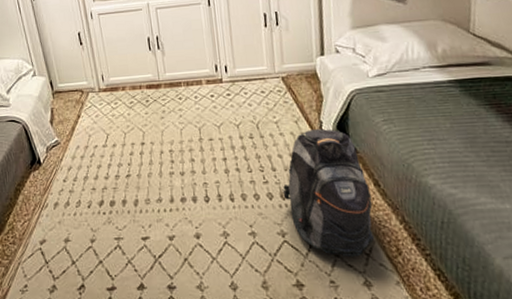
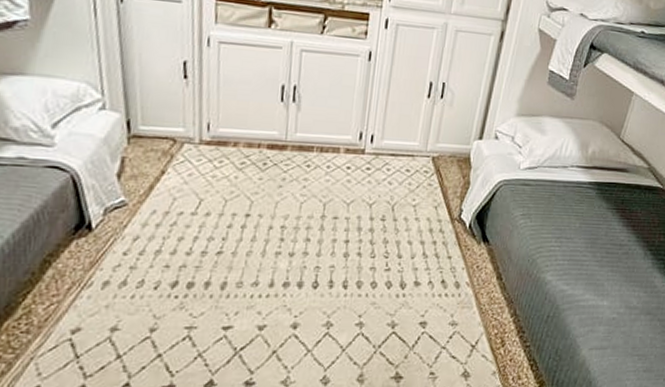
backpack: present [282,129,374,257] -> none [403,217,492,349]

